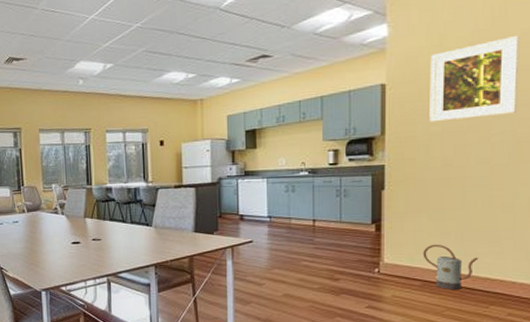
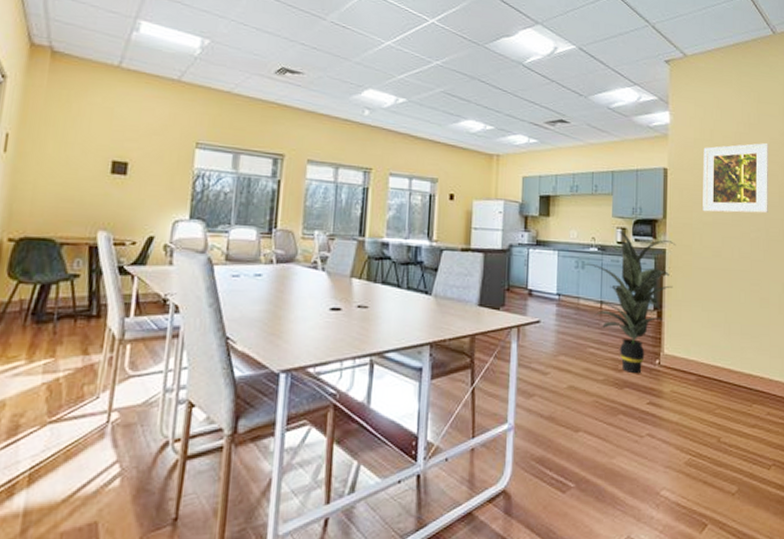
indoor plant: none [293,153,397,282] -> present [583,231,676,374]
watering can: present [423,244,479,291] -> none [697,336,743,387]

